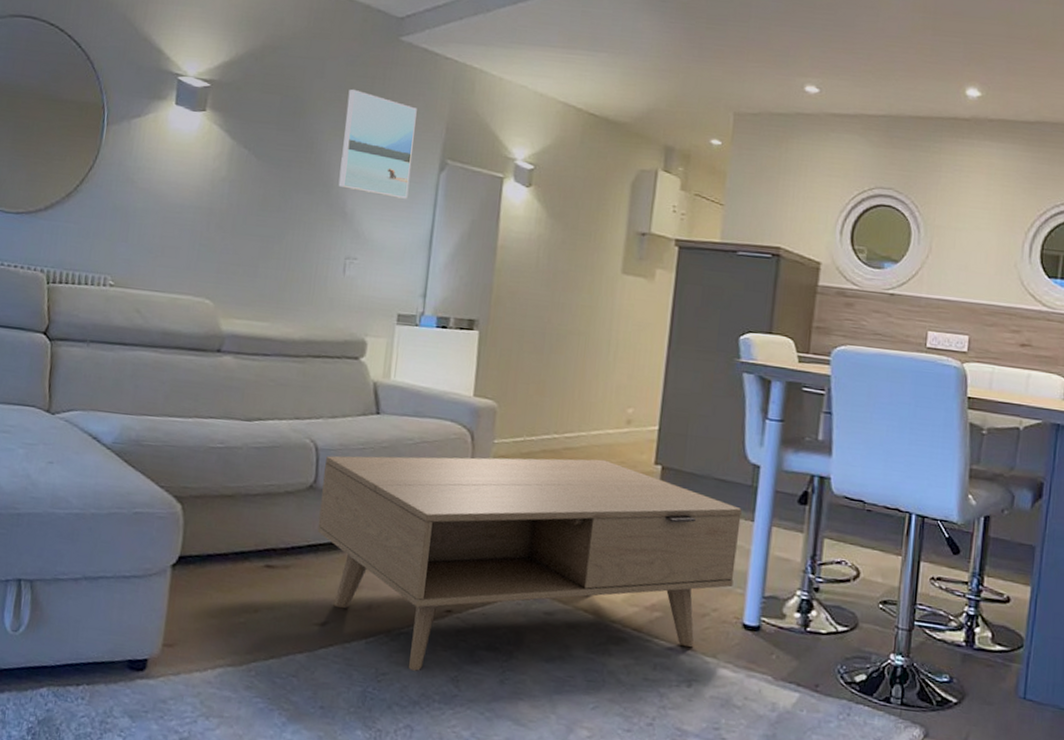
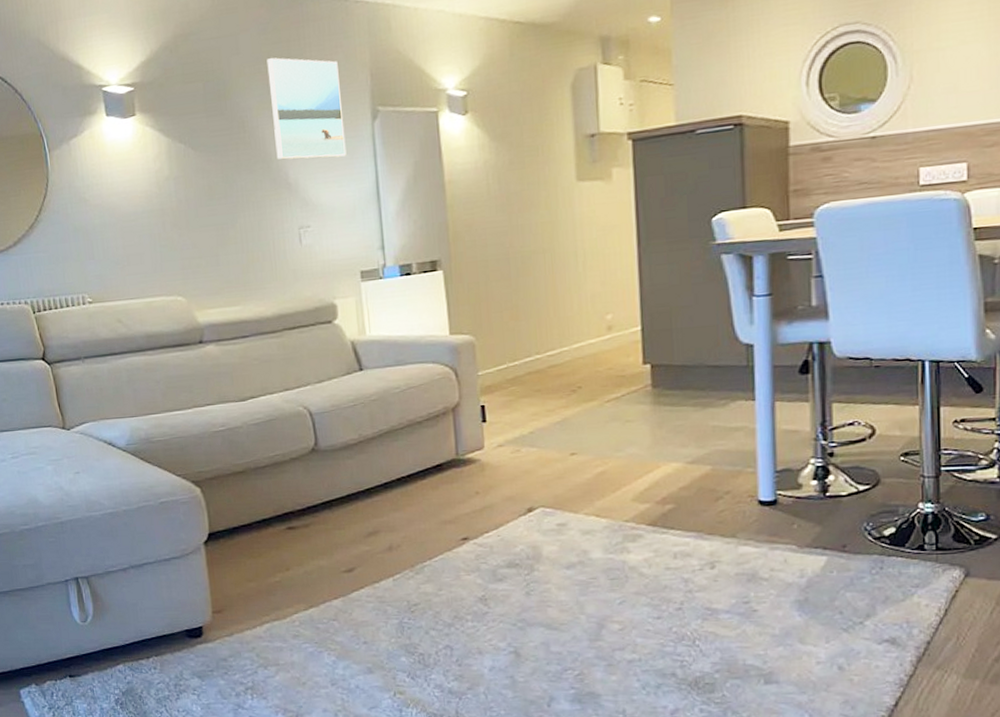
coffee table: present [317,455,742,671] -> none [321,369,743,597]

